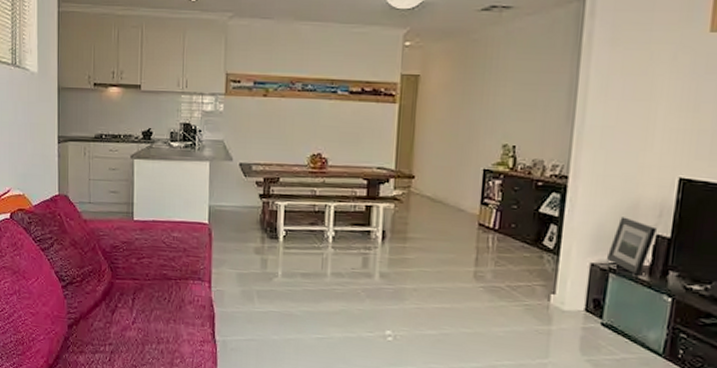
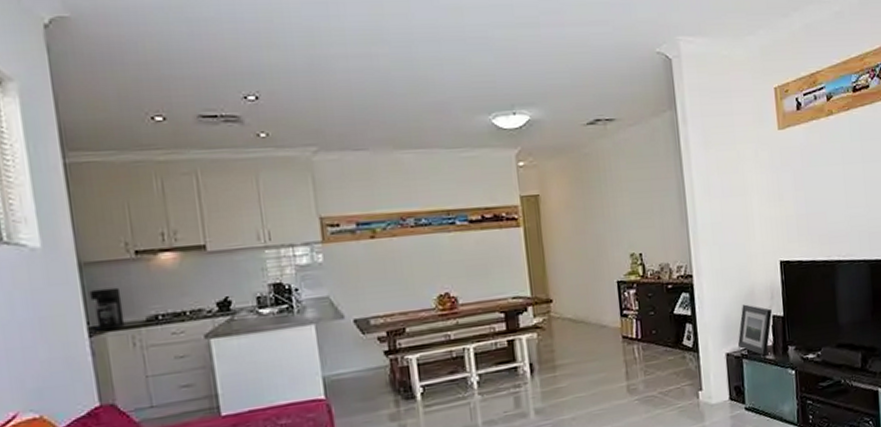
coffee maker: none [60,108,81,140] -> present [89,287,125,332]

